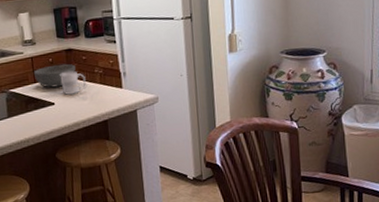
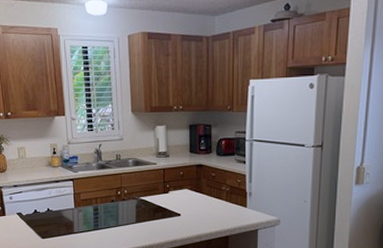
bowl: present [34,64,76,88] -> none [165,178,204,200]
mug: present [60,71,86,96] -> none [188,186,212,209]

